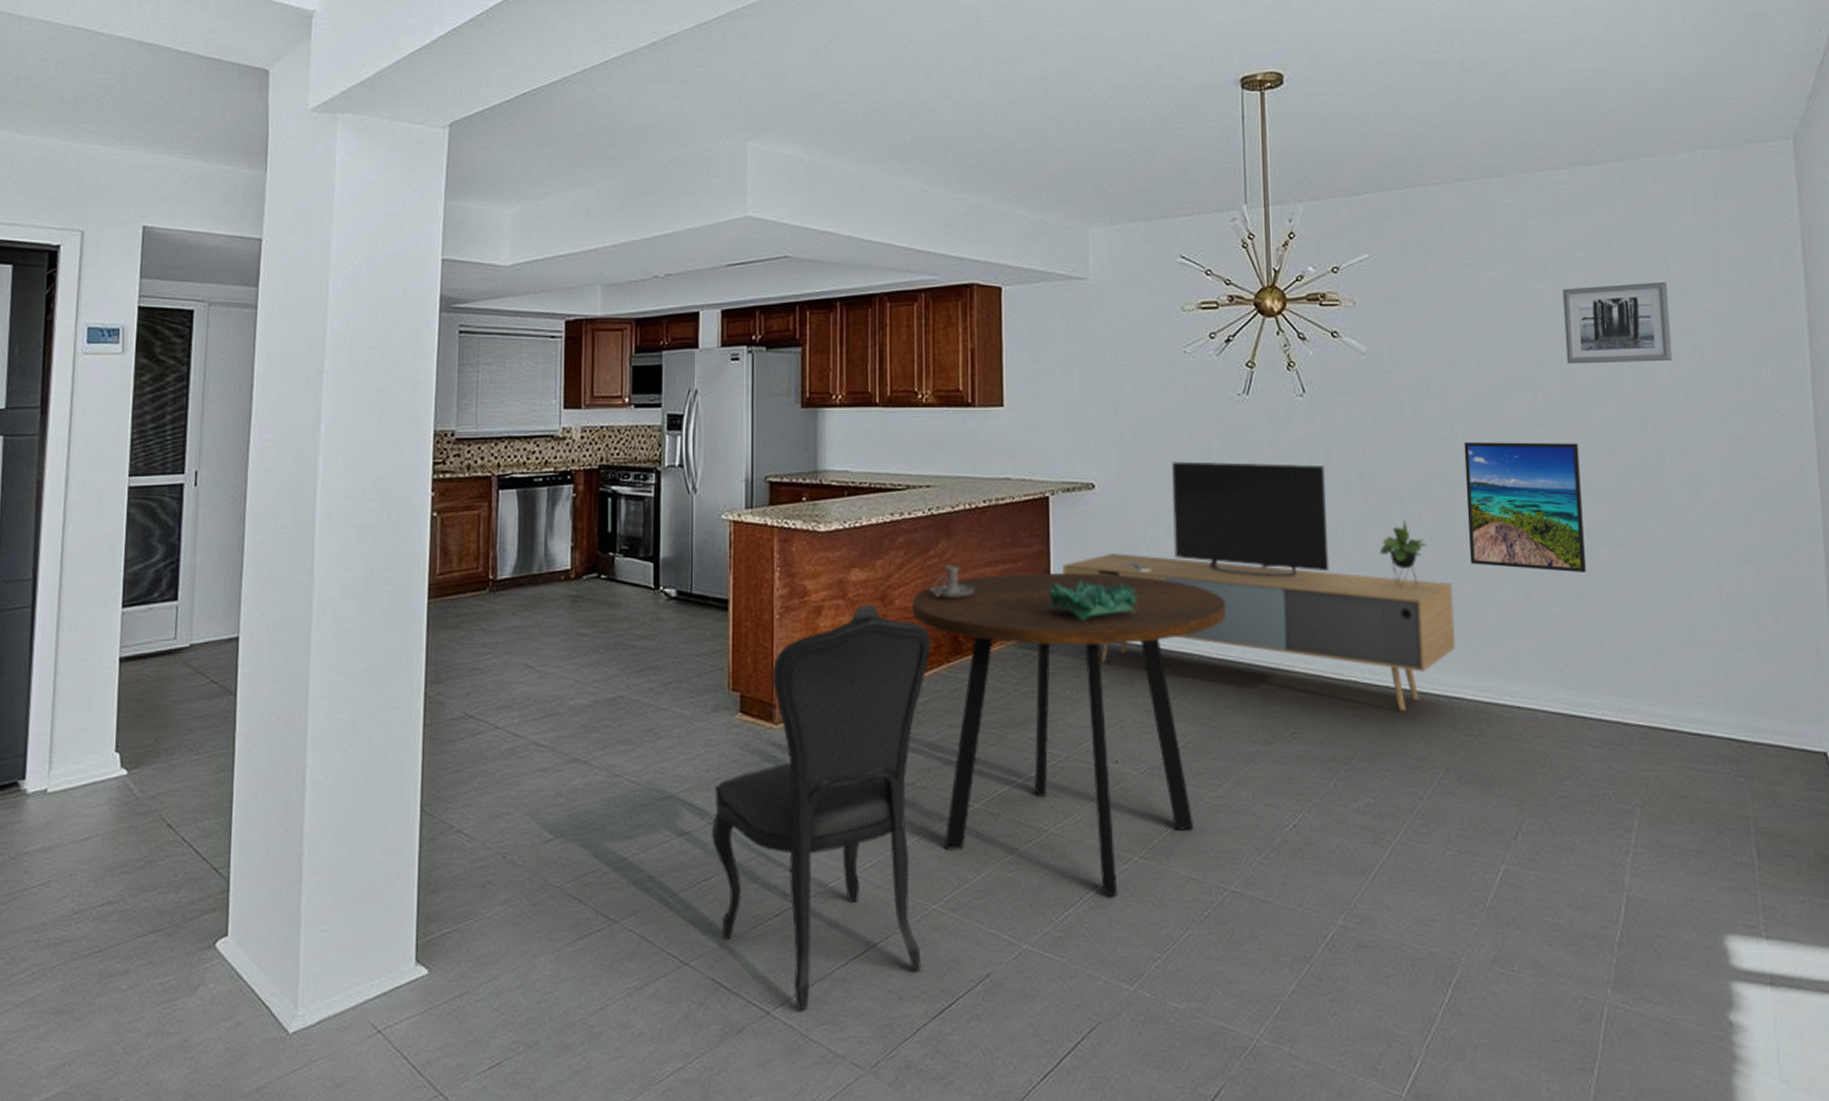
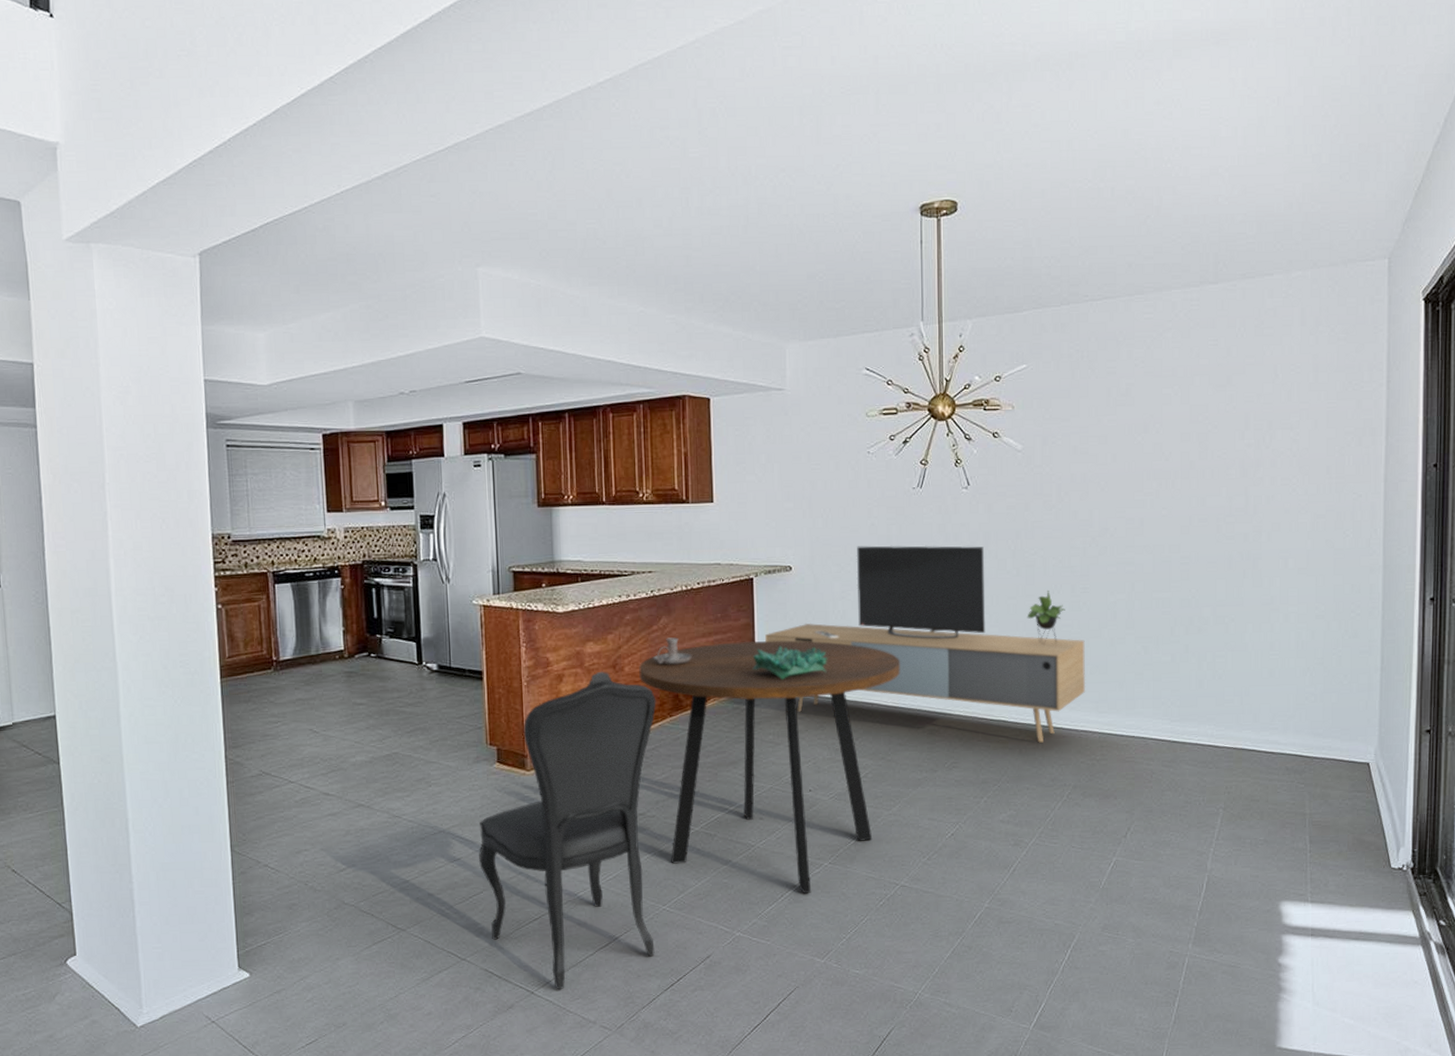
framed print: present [1464,442,1587,573] -> none [1099,523,1193,629]
wall art: present [1562,281,1673,364] -> none [1187,385,1275,457]

